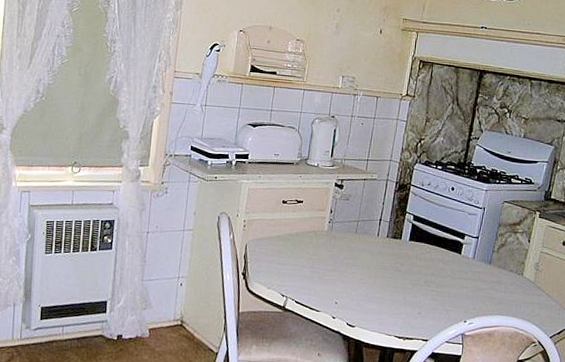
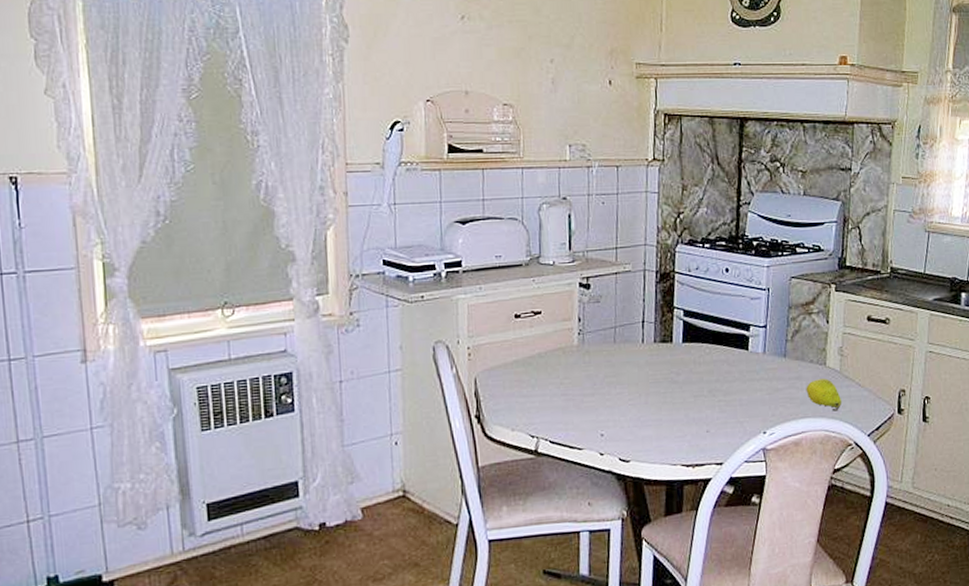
fruit: none [503,286,532,314] -> present [806,379,841,412]

